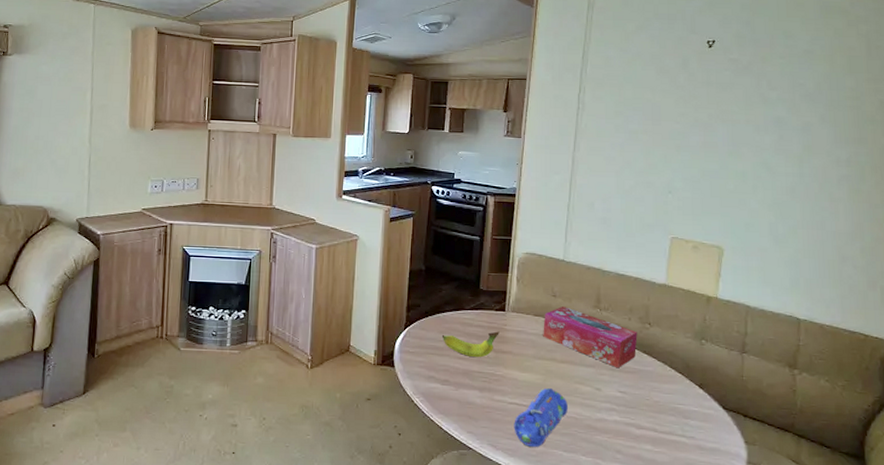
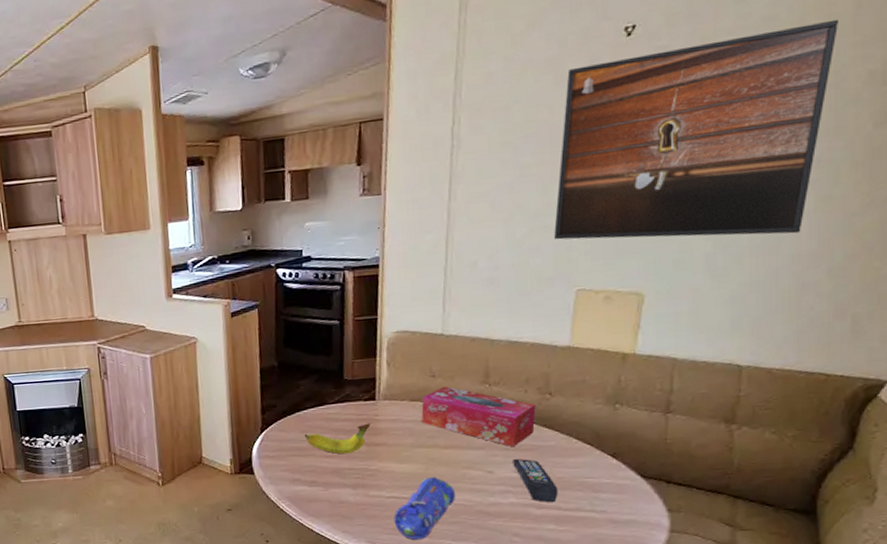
remote control: none [617,379,655,425] -> present [513,458,559,503]
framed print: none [654,60,857,215] -> present [554,19,840,240]

